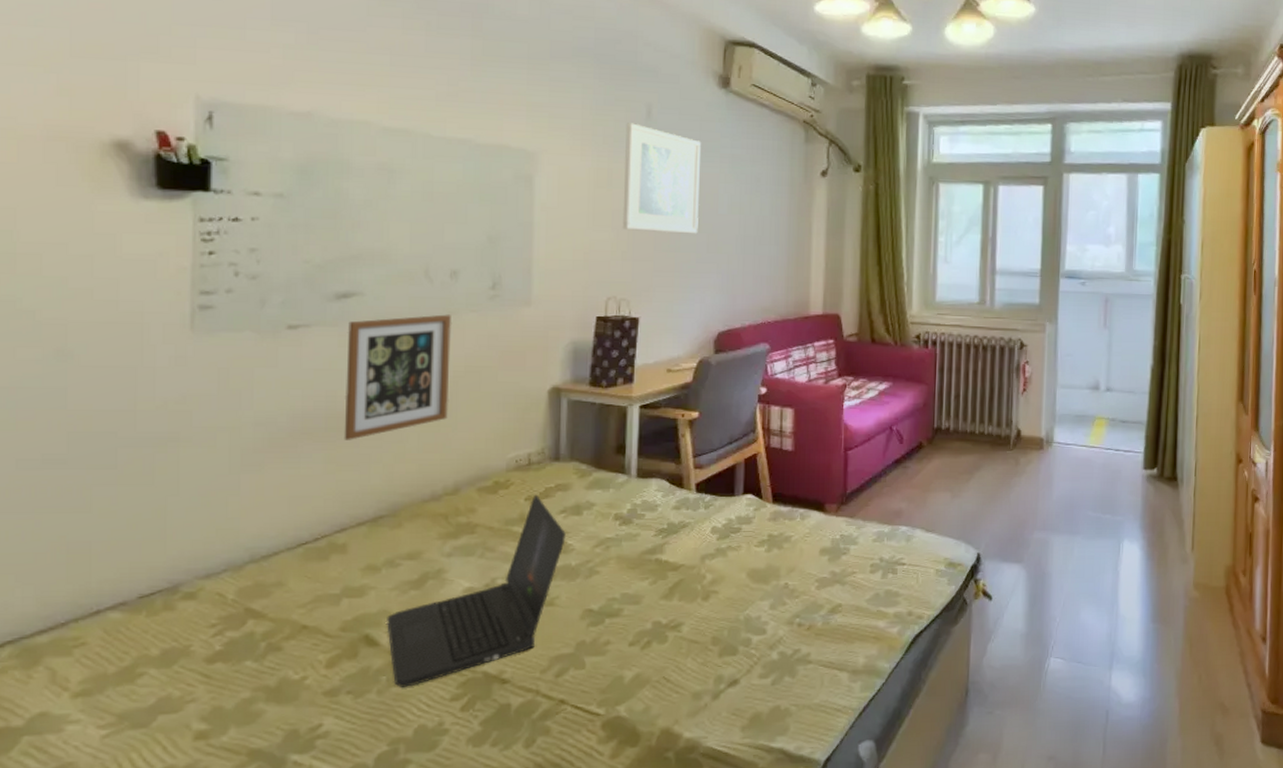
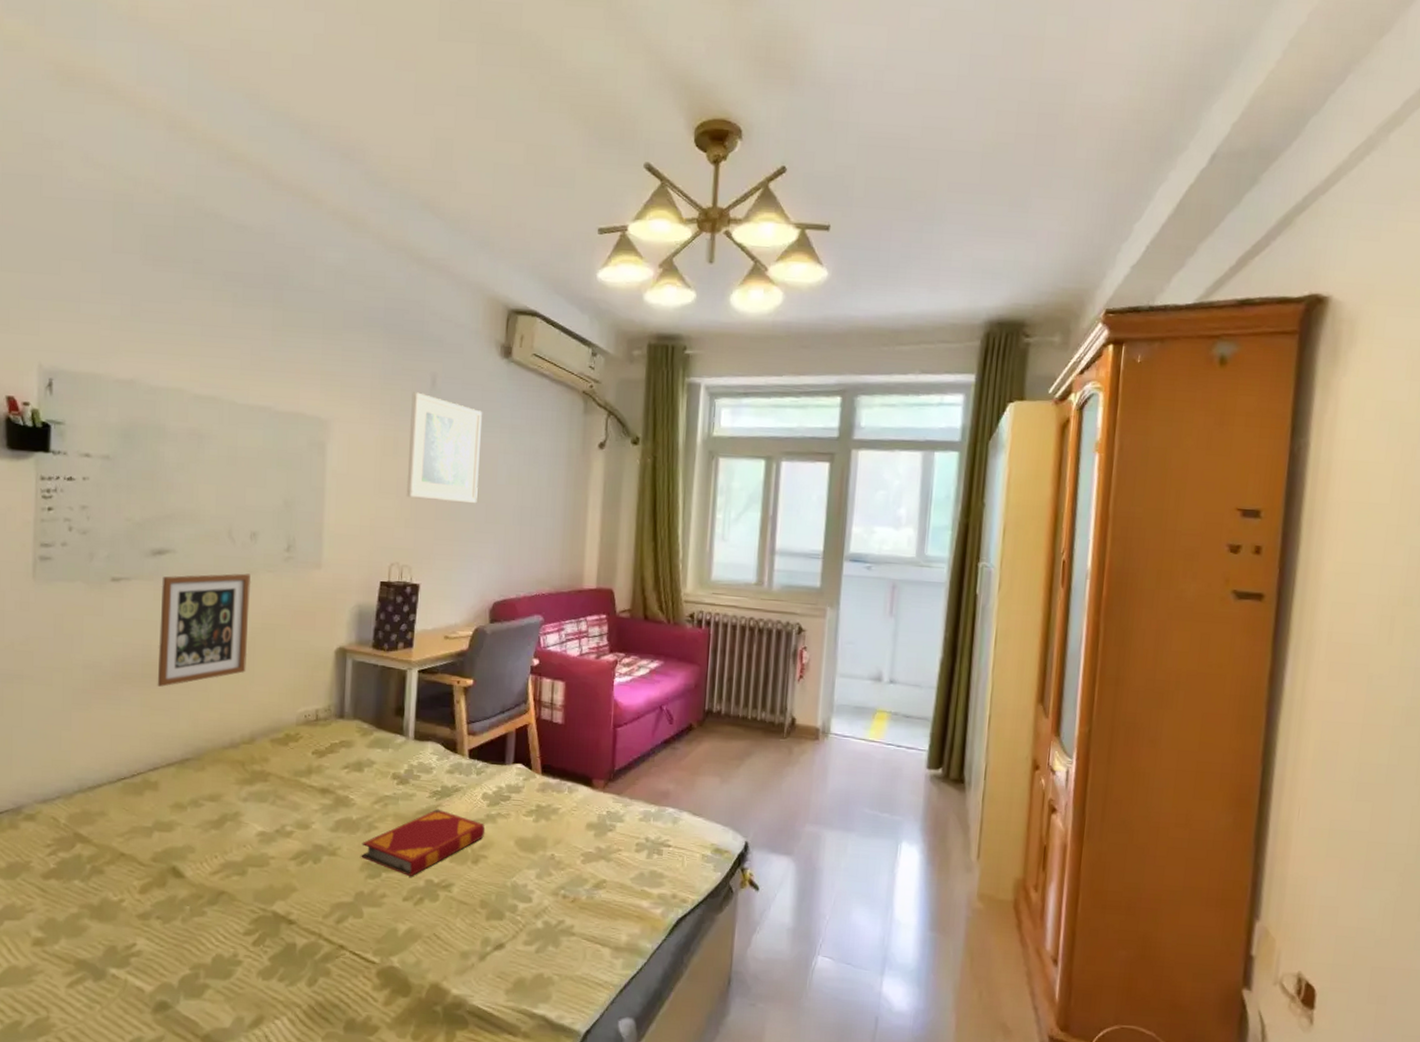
laptop computer: present [387,494,566,687] -> none [191,749,348,918]
hardback book: none [582,547,716,620] -> present [361,809,486,877]

